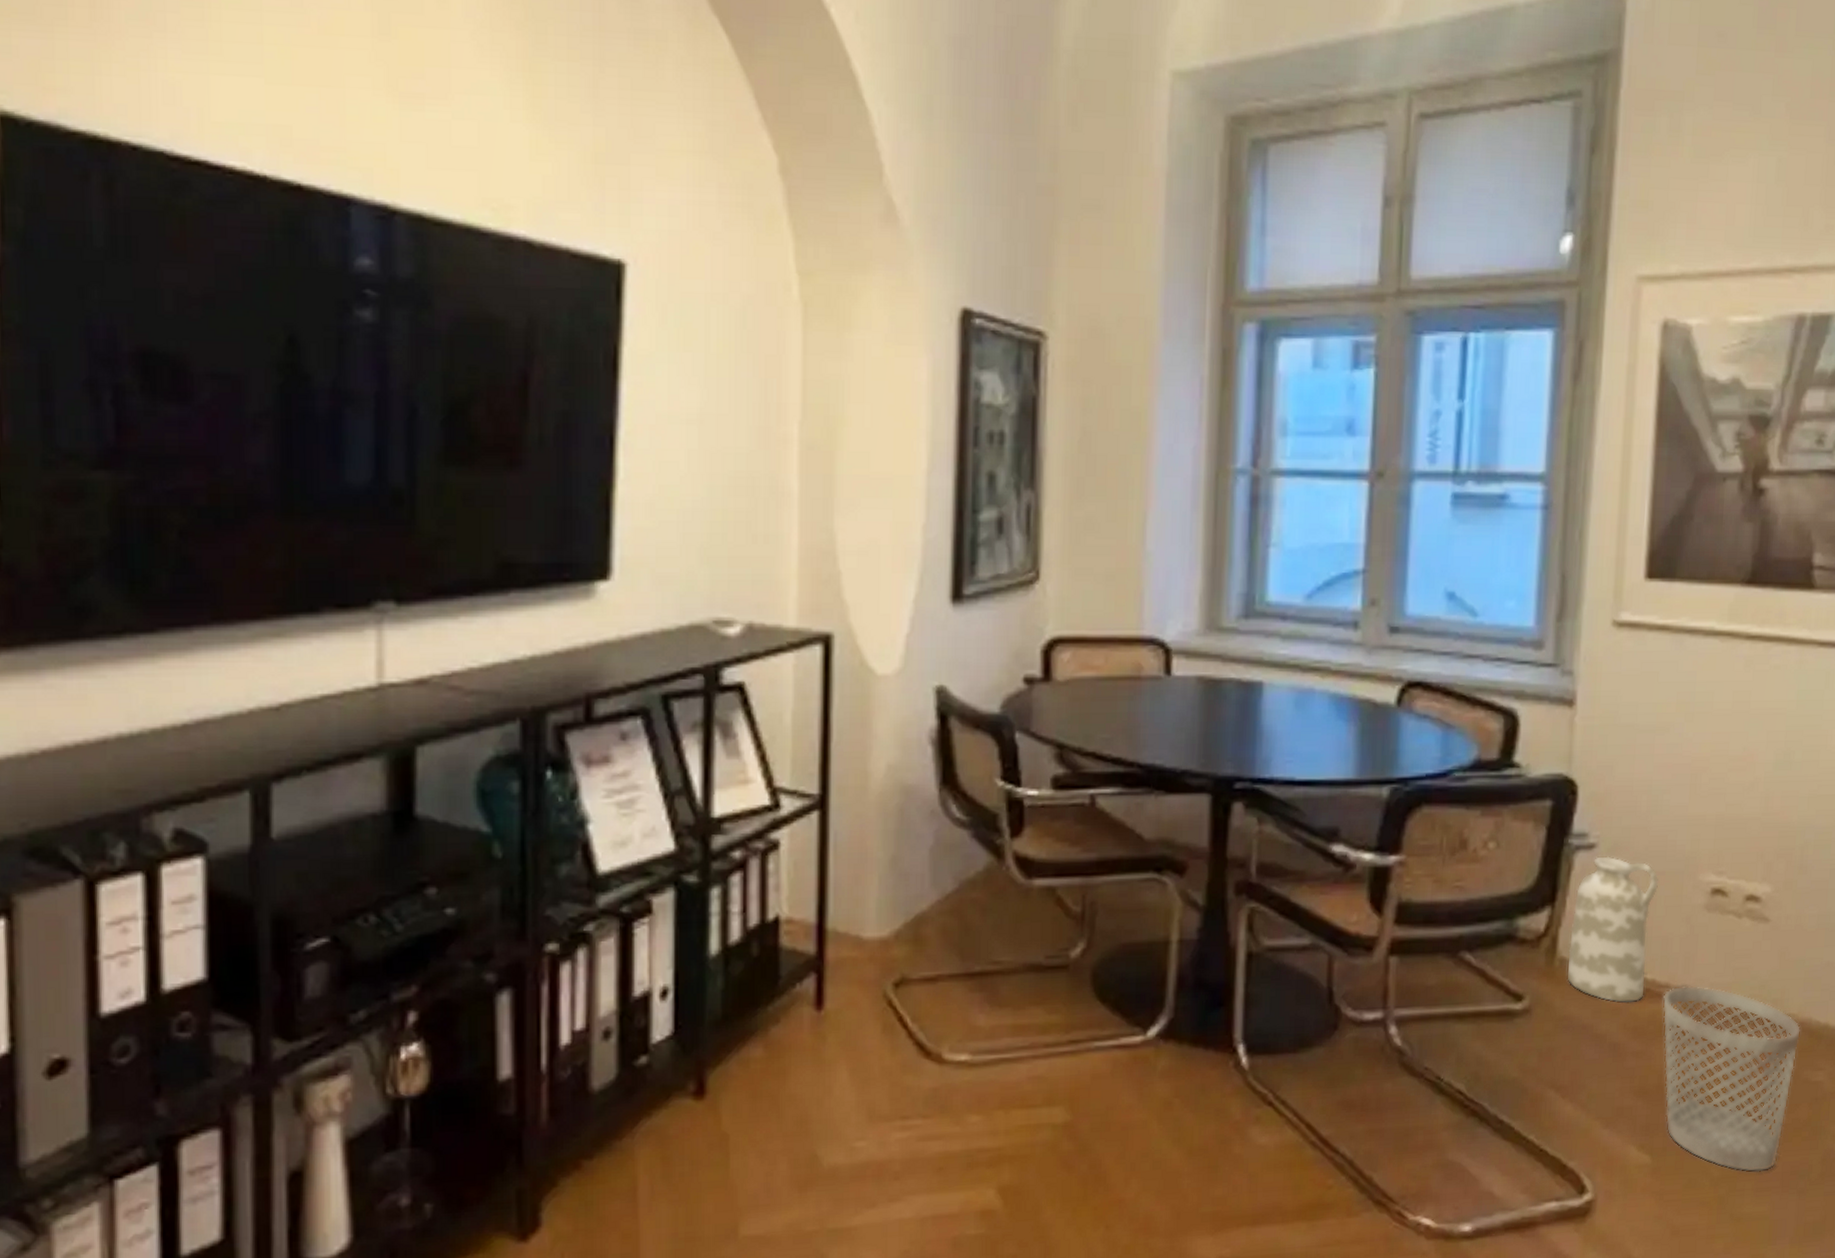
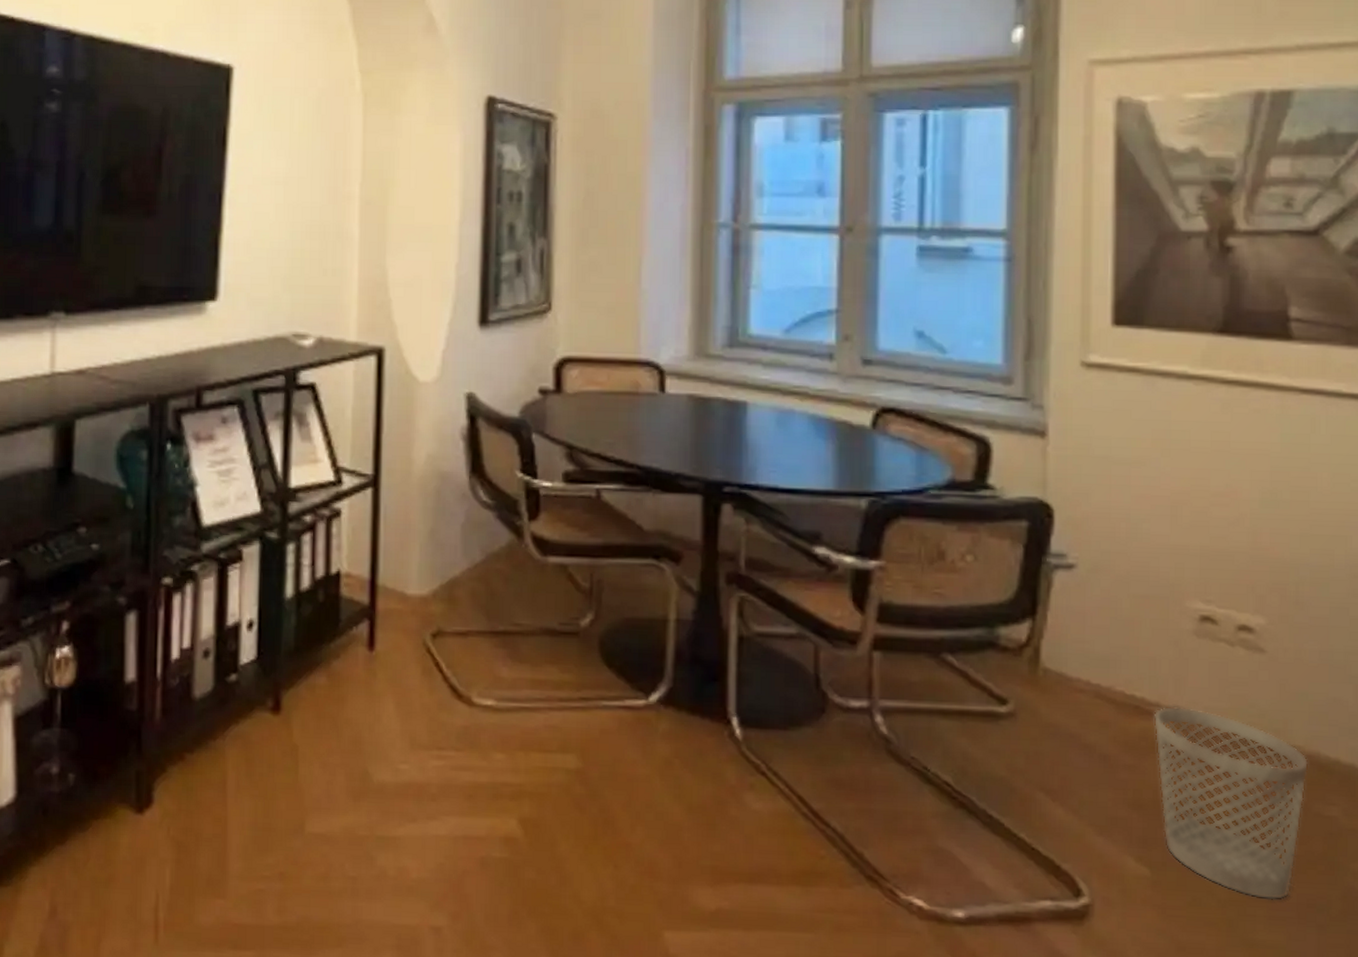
vase: present [1567,856,1659,1003] -> none [1051,576,1143,717]

